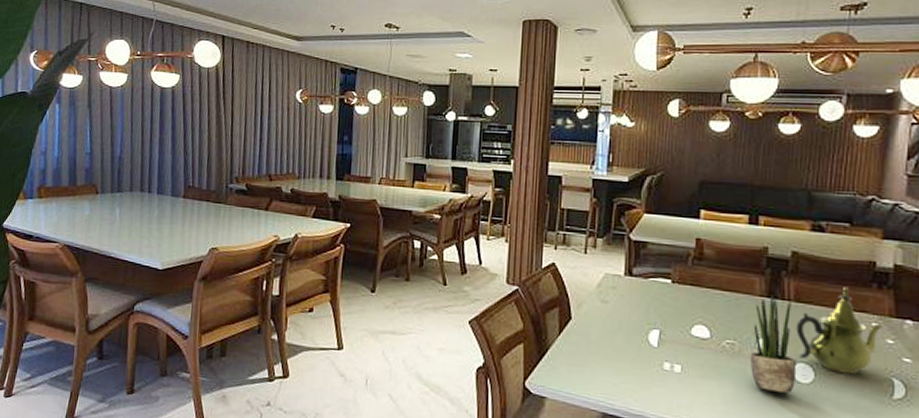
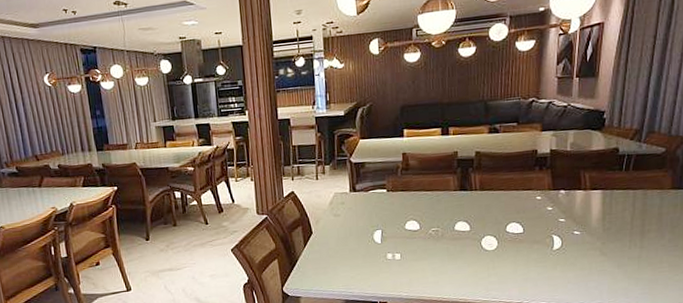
potted plant: present [751,295,797,393] -> none [451,188,485,261]
teapot: present [796,287,884,374] -> none [482,173,545,238]

